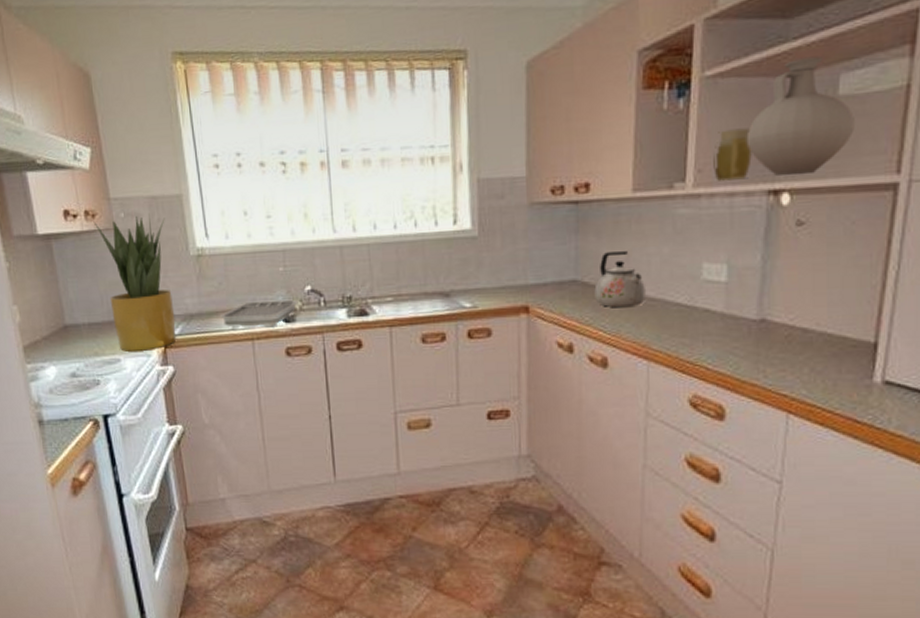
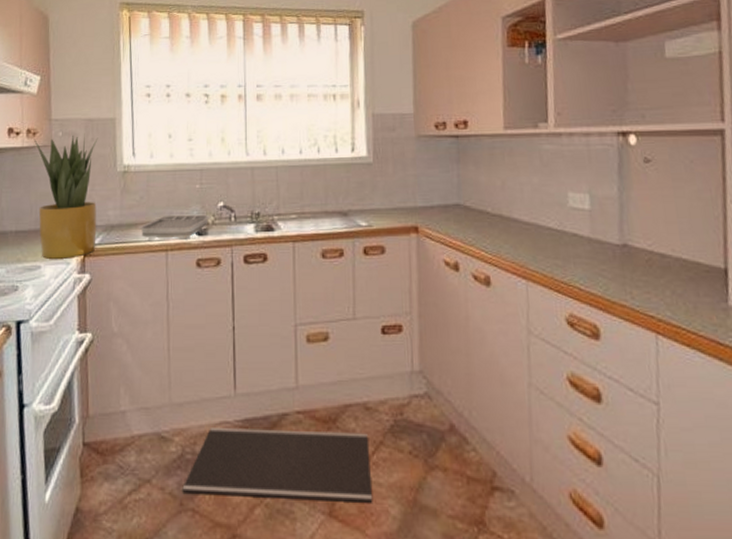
door mat: none [288,512,477,578] -> present [182,428,372,503]
kettle: present [594,251,647,308] -> none [475,180,522,231]
jar: present [713,128,752,182] -> none [569,80,601,124]
ceramic jug: present [746,56,855,177] -> none [595,27,682,121]

